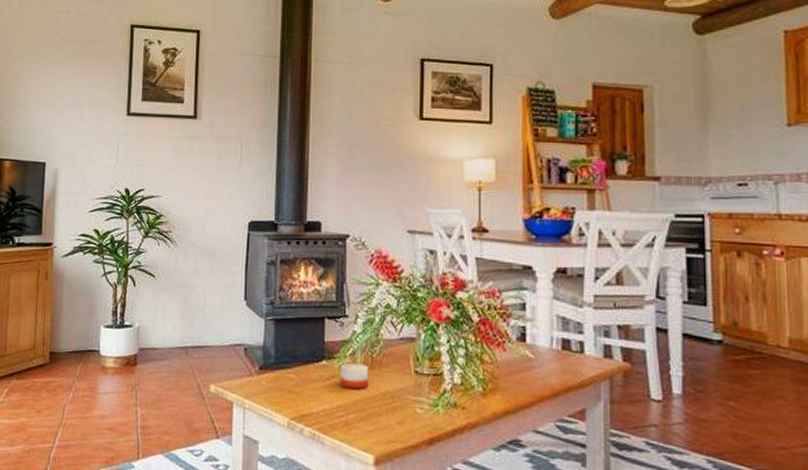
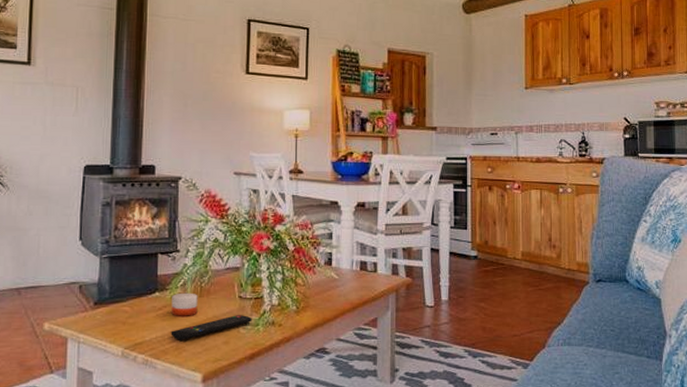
remote control: none [339,392,430,416] -> present [171,315,252,340]

